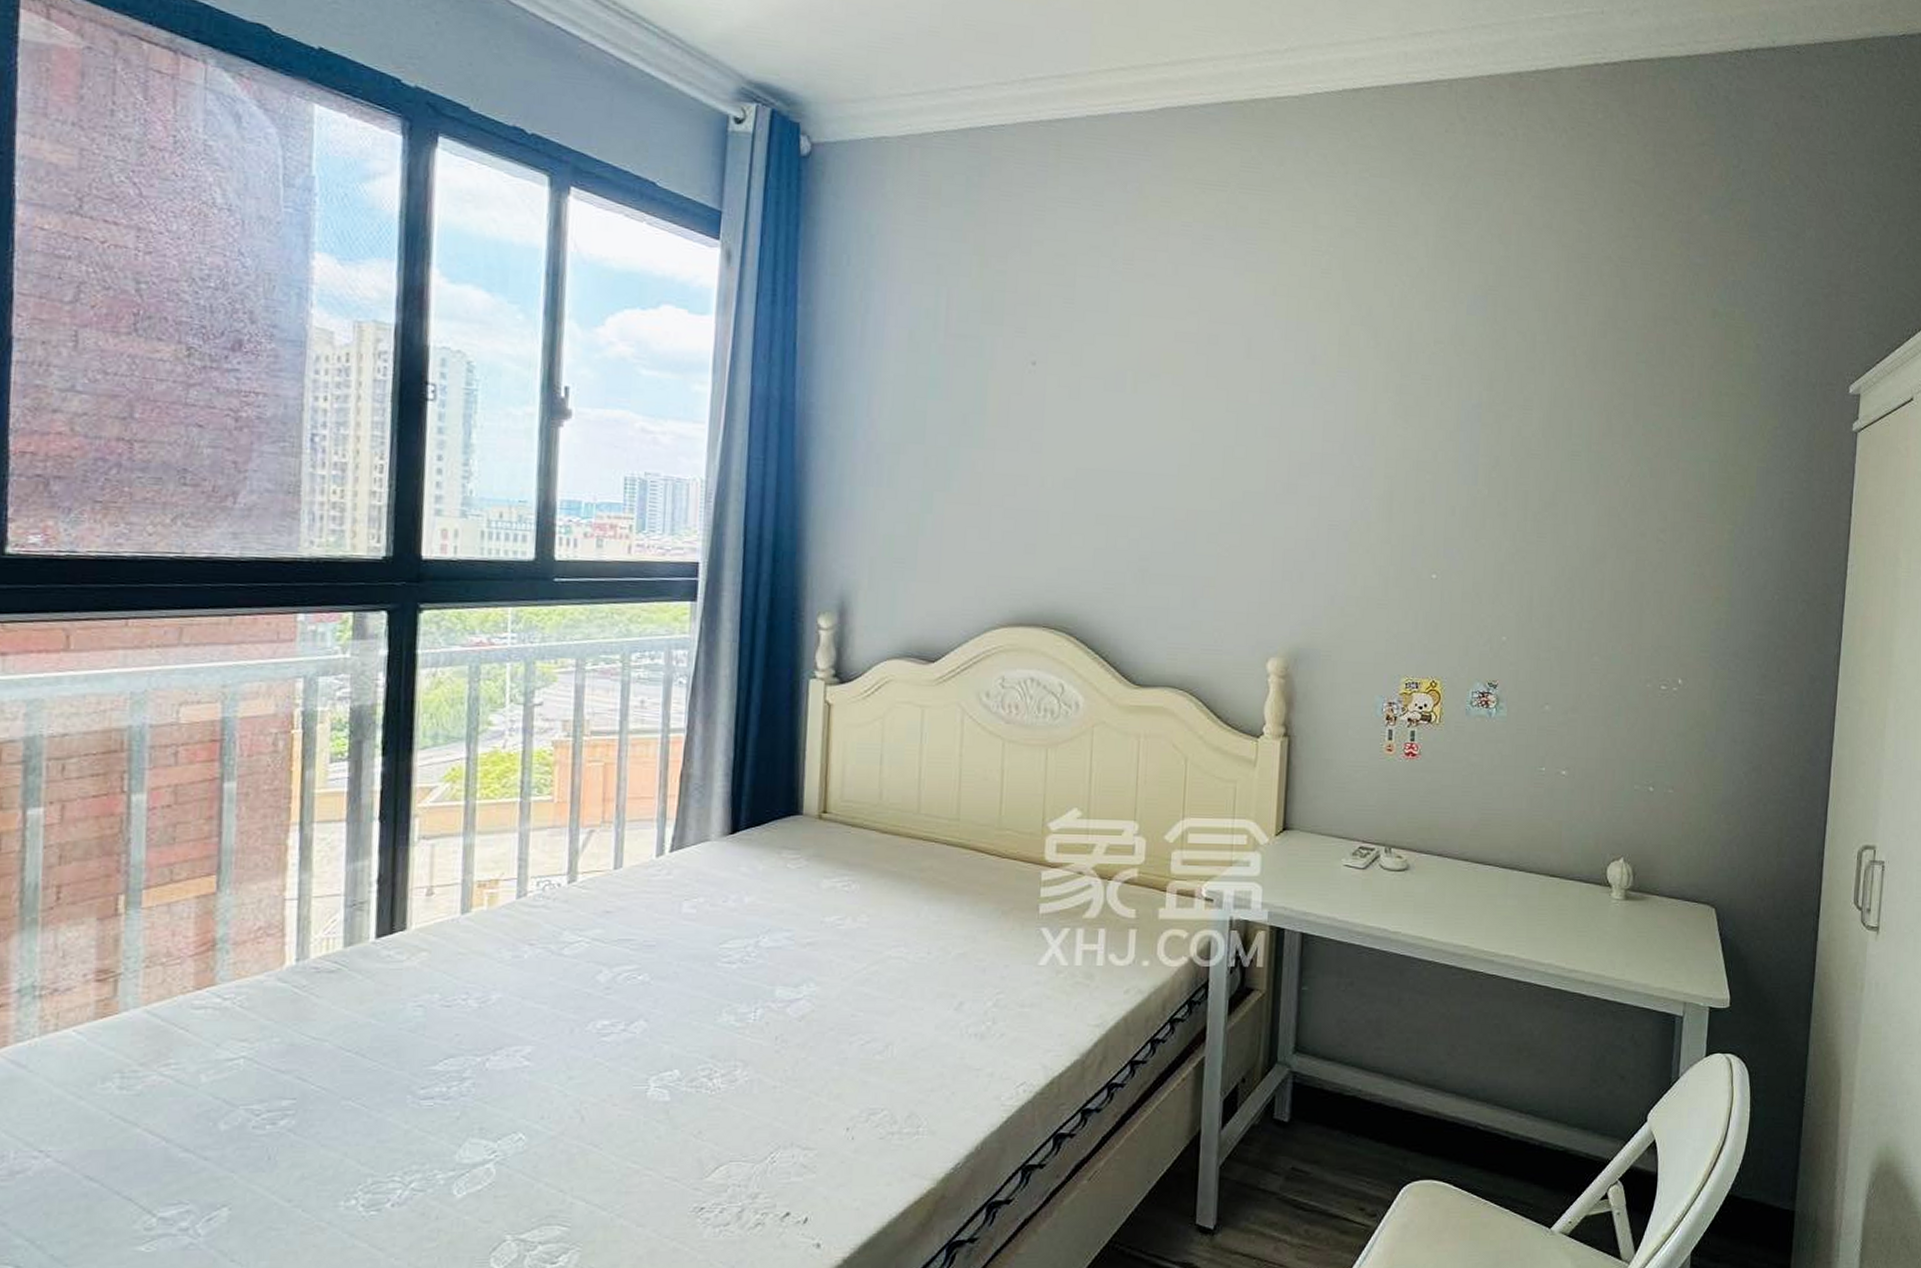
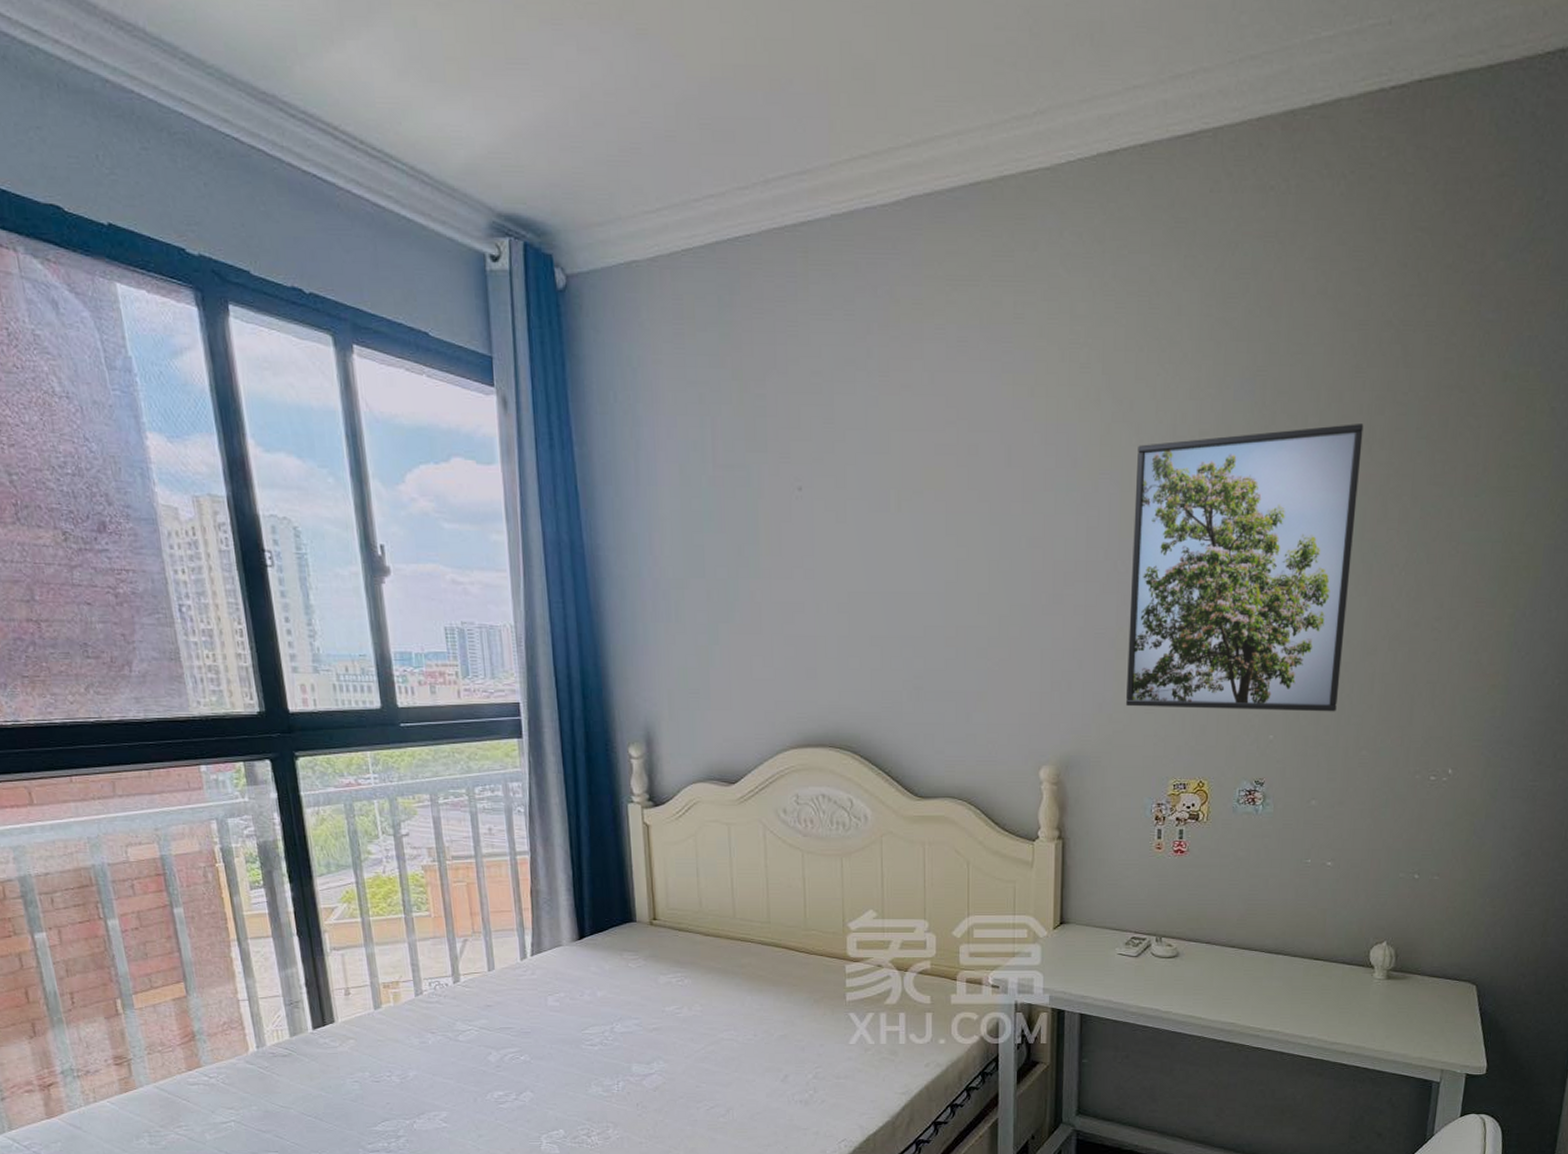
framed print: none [1359,344,1588,617] -> present [1126,424,1364,712]

